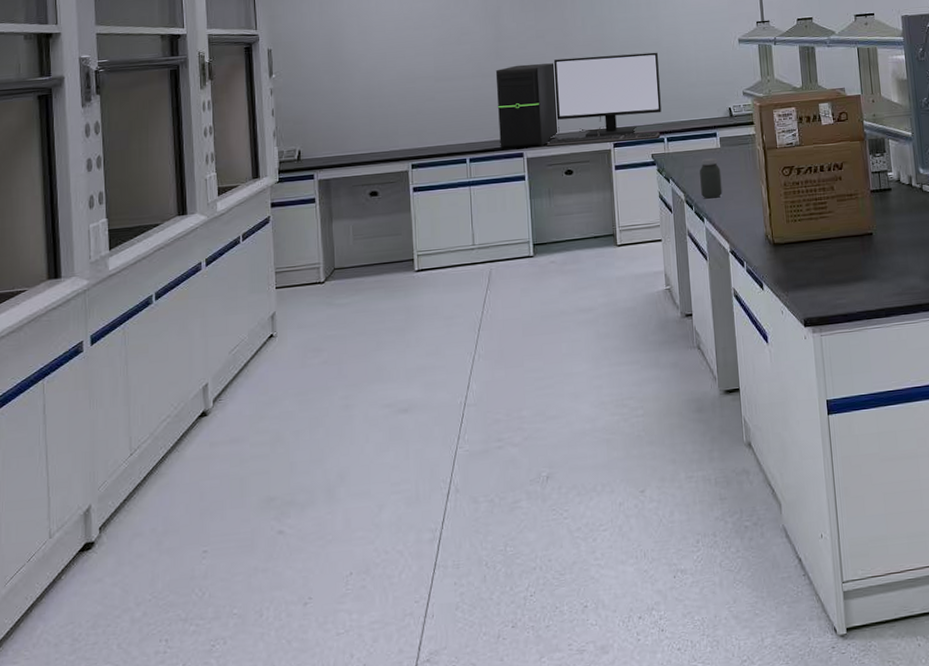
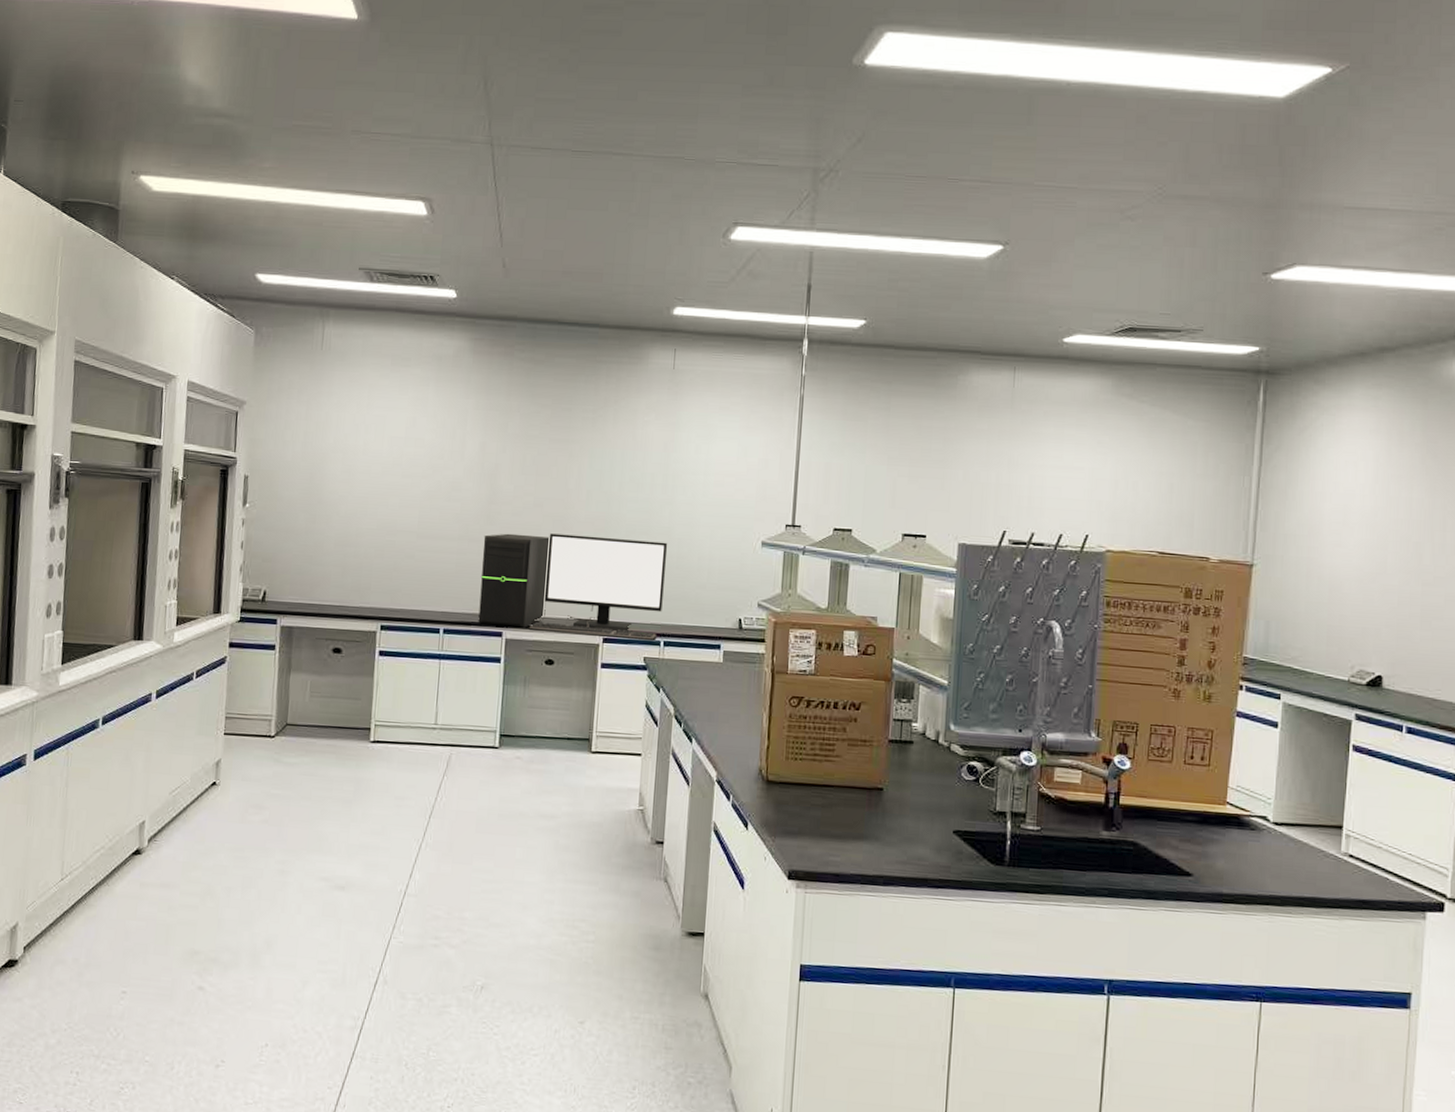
jar: present [700,158,723,199] -> none [693,672,720,718]

